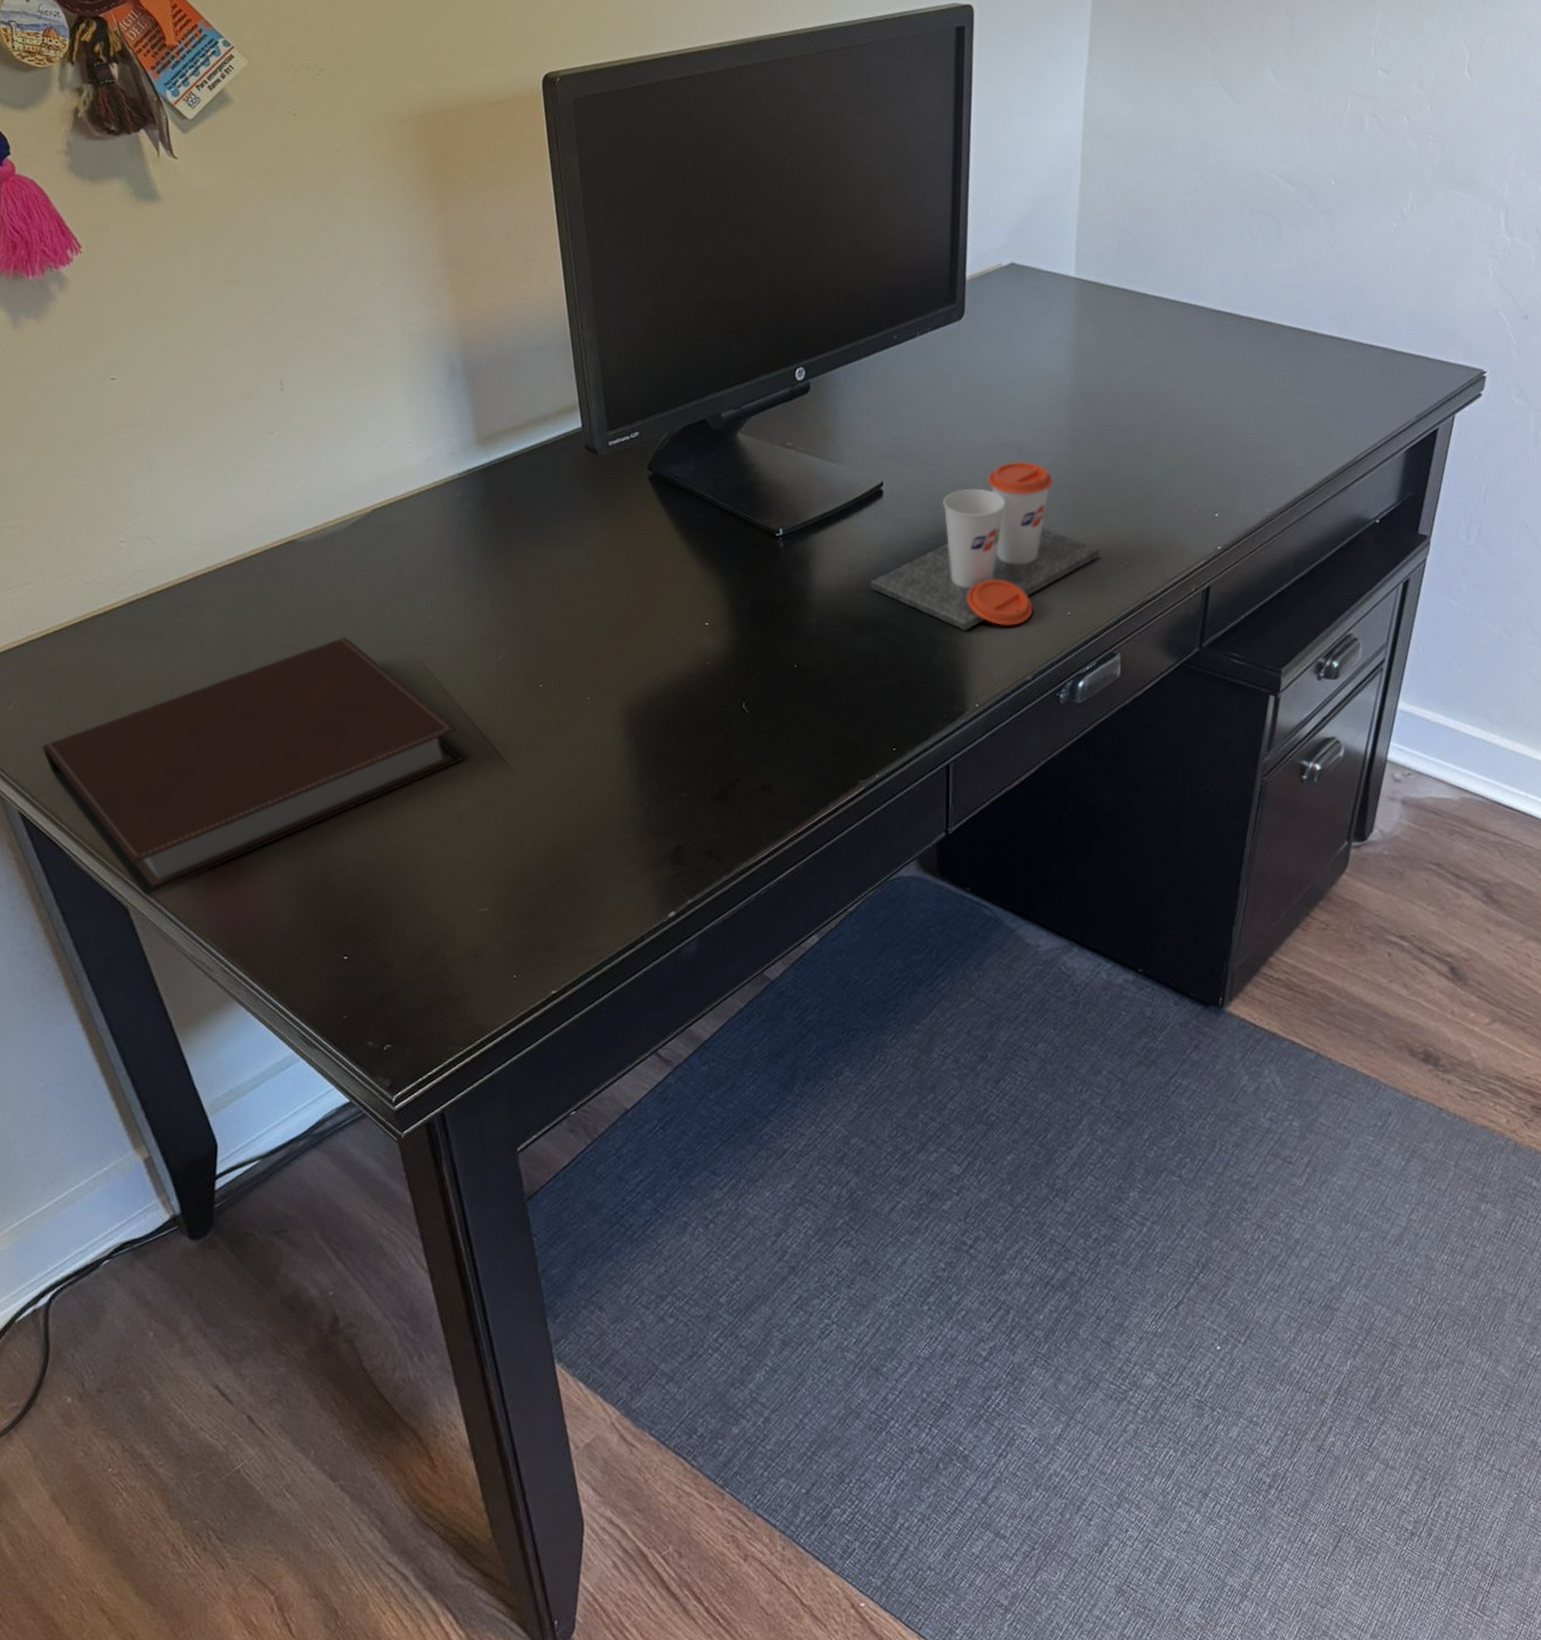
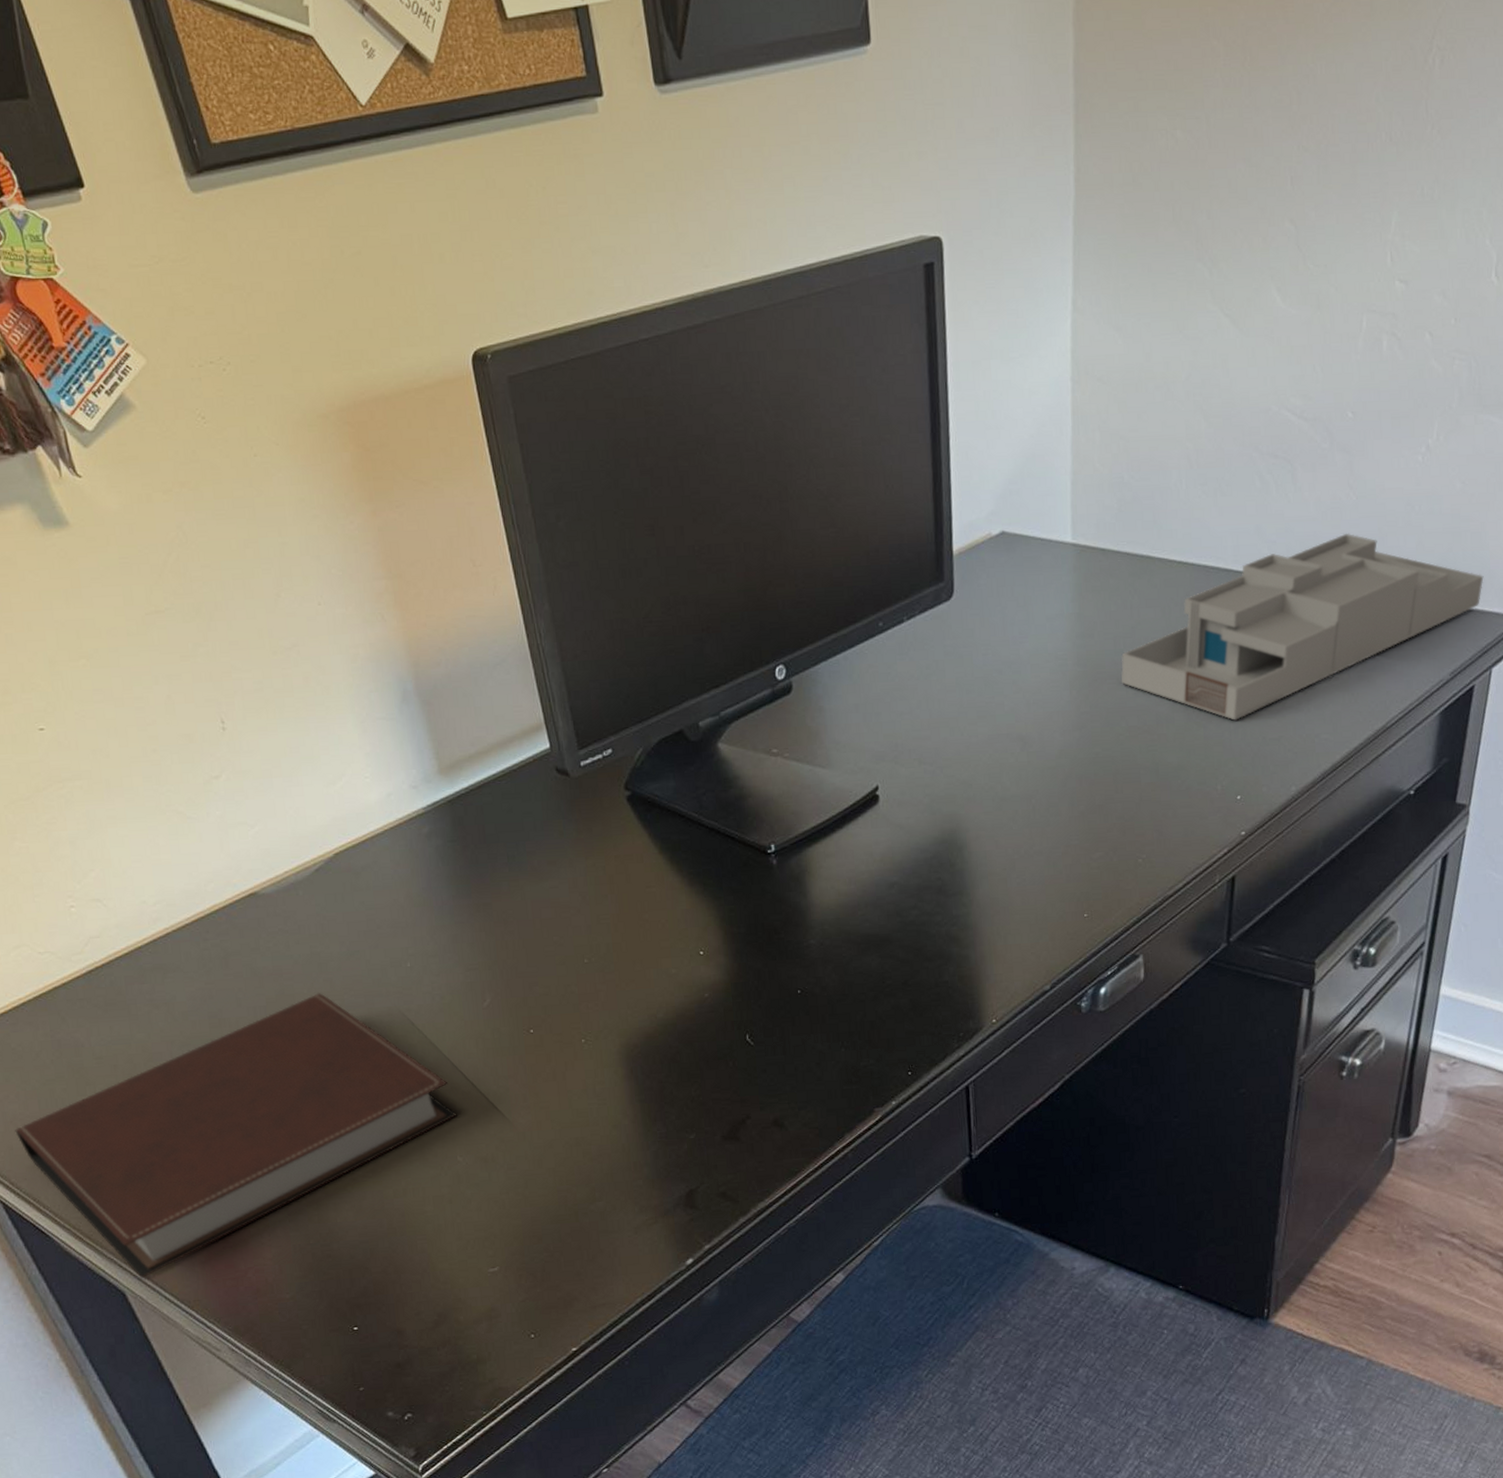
cup: present [871,461,1099,631] -> none [872,753,1115,942]
desk organizer: none [1114,285,1450,445] -> present [1121,533,1484,721]

